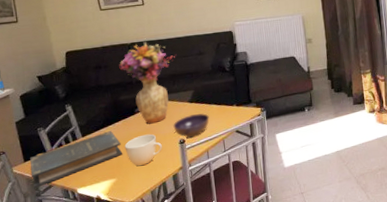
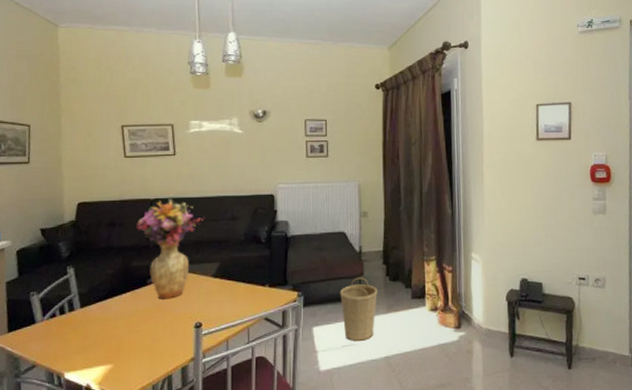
book: present [30,131,123,188] -> none [14,304,126,367]
cup: present [124,134,162,167] -> none [128,312,174,352]
bowl: present [173,113,210,138] -> none [190,292,235,321]
basket: none [295,91,326,142] -> present [340,277,377,341]

